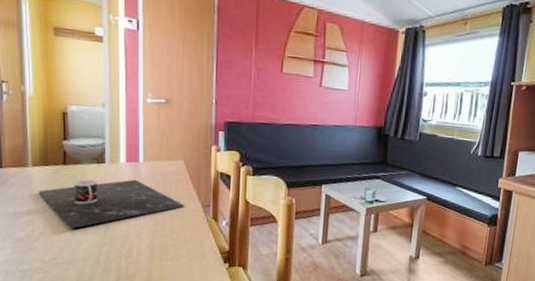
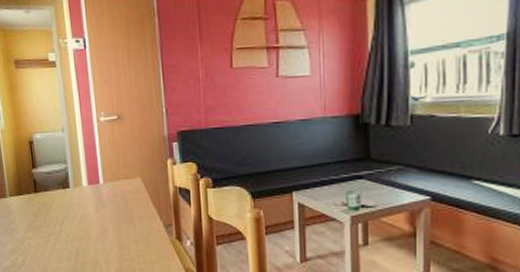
place setting: present [38,179,184,229] -> none [17,202,146,256]

